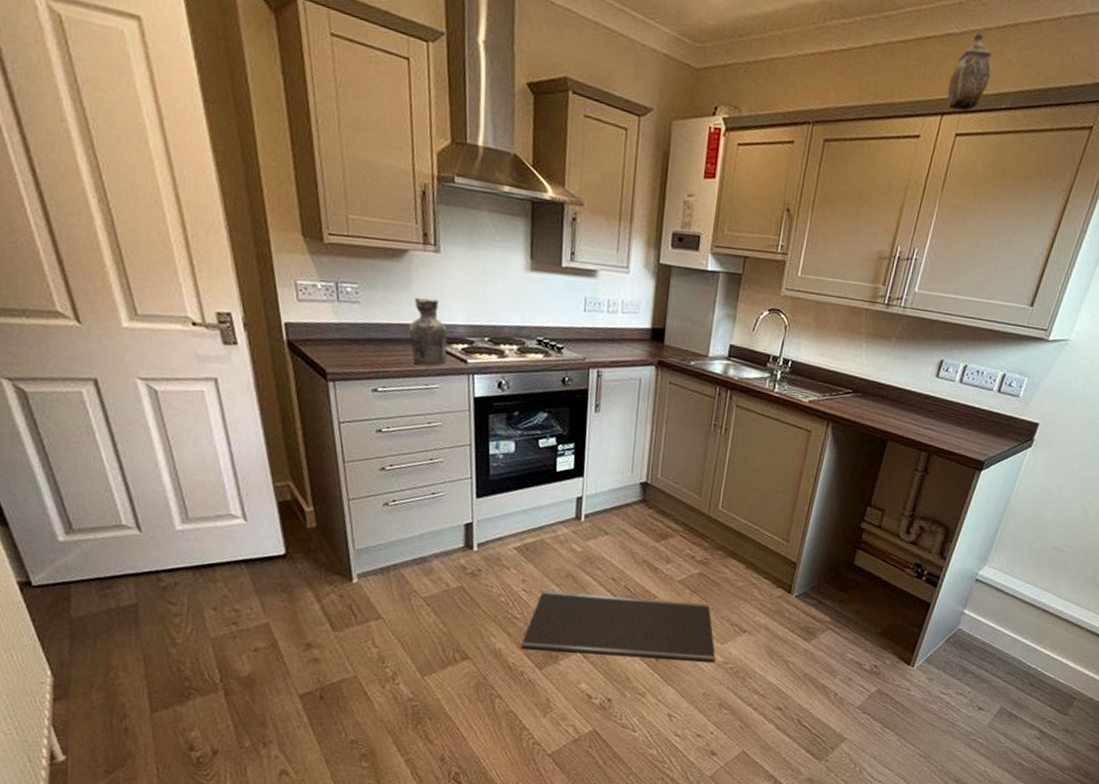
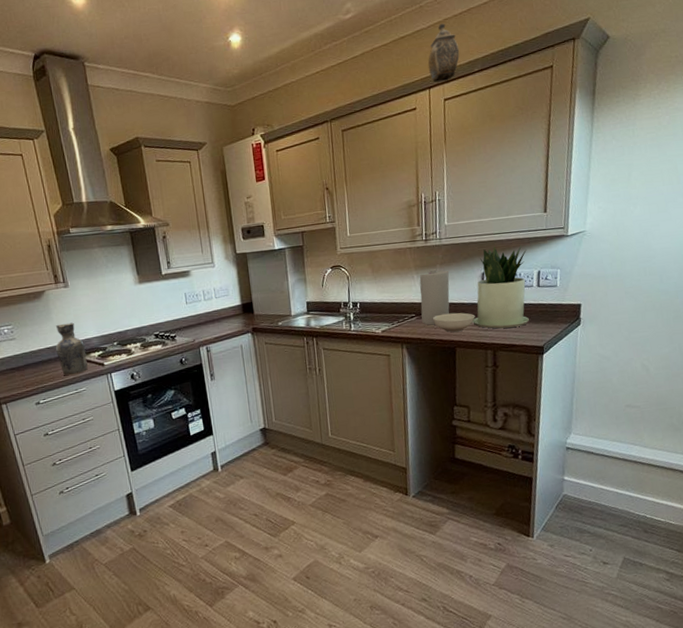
door mat: present [521,590,716,663] -> none [191,519,358,591]
paper towel holder: none [858,341,903,408] -> present [419,269,450,326]
bowl: none [871,397,919,422] -> present [433,312,475,332]
planter: none [914,332,998,433] -> present [472,245,530,329]

